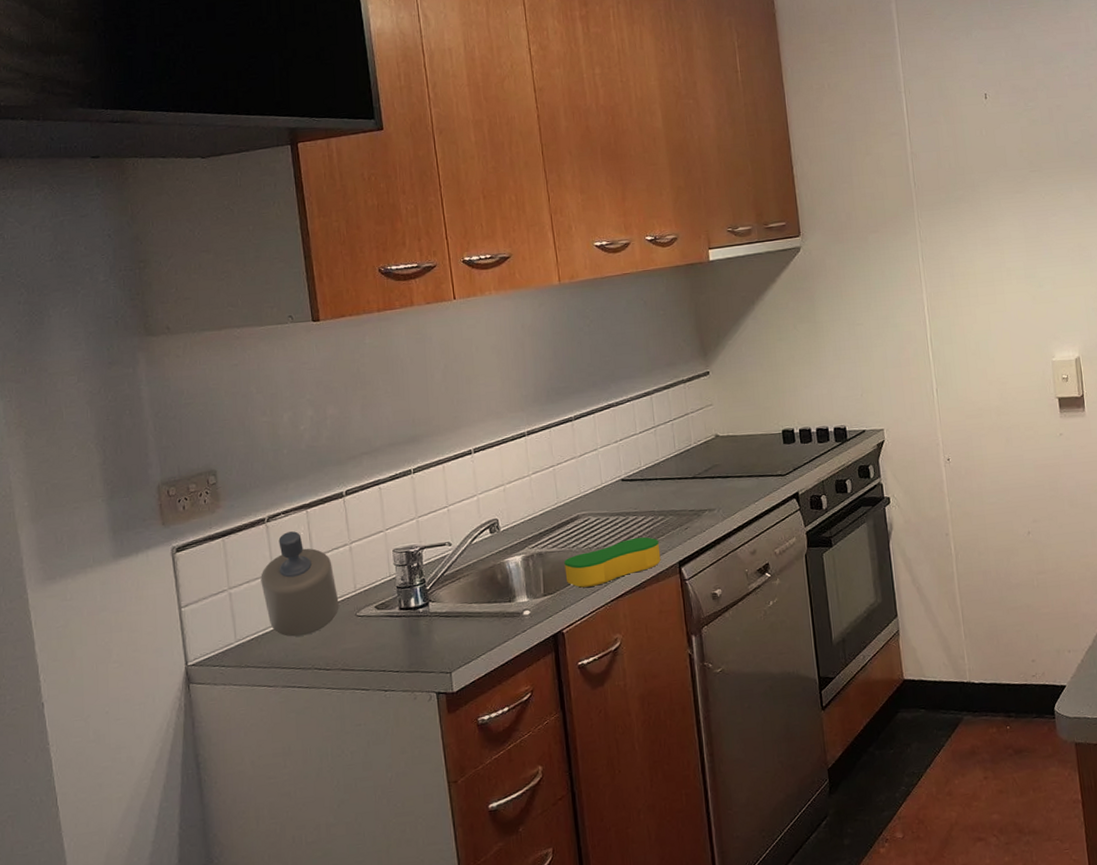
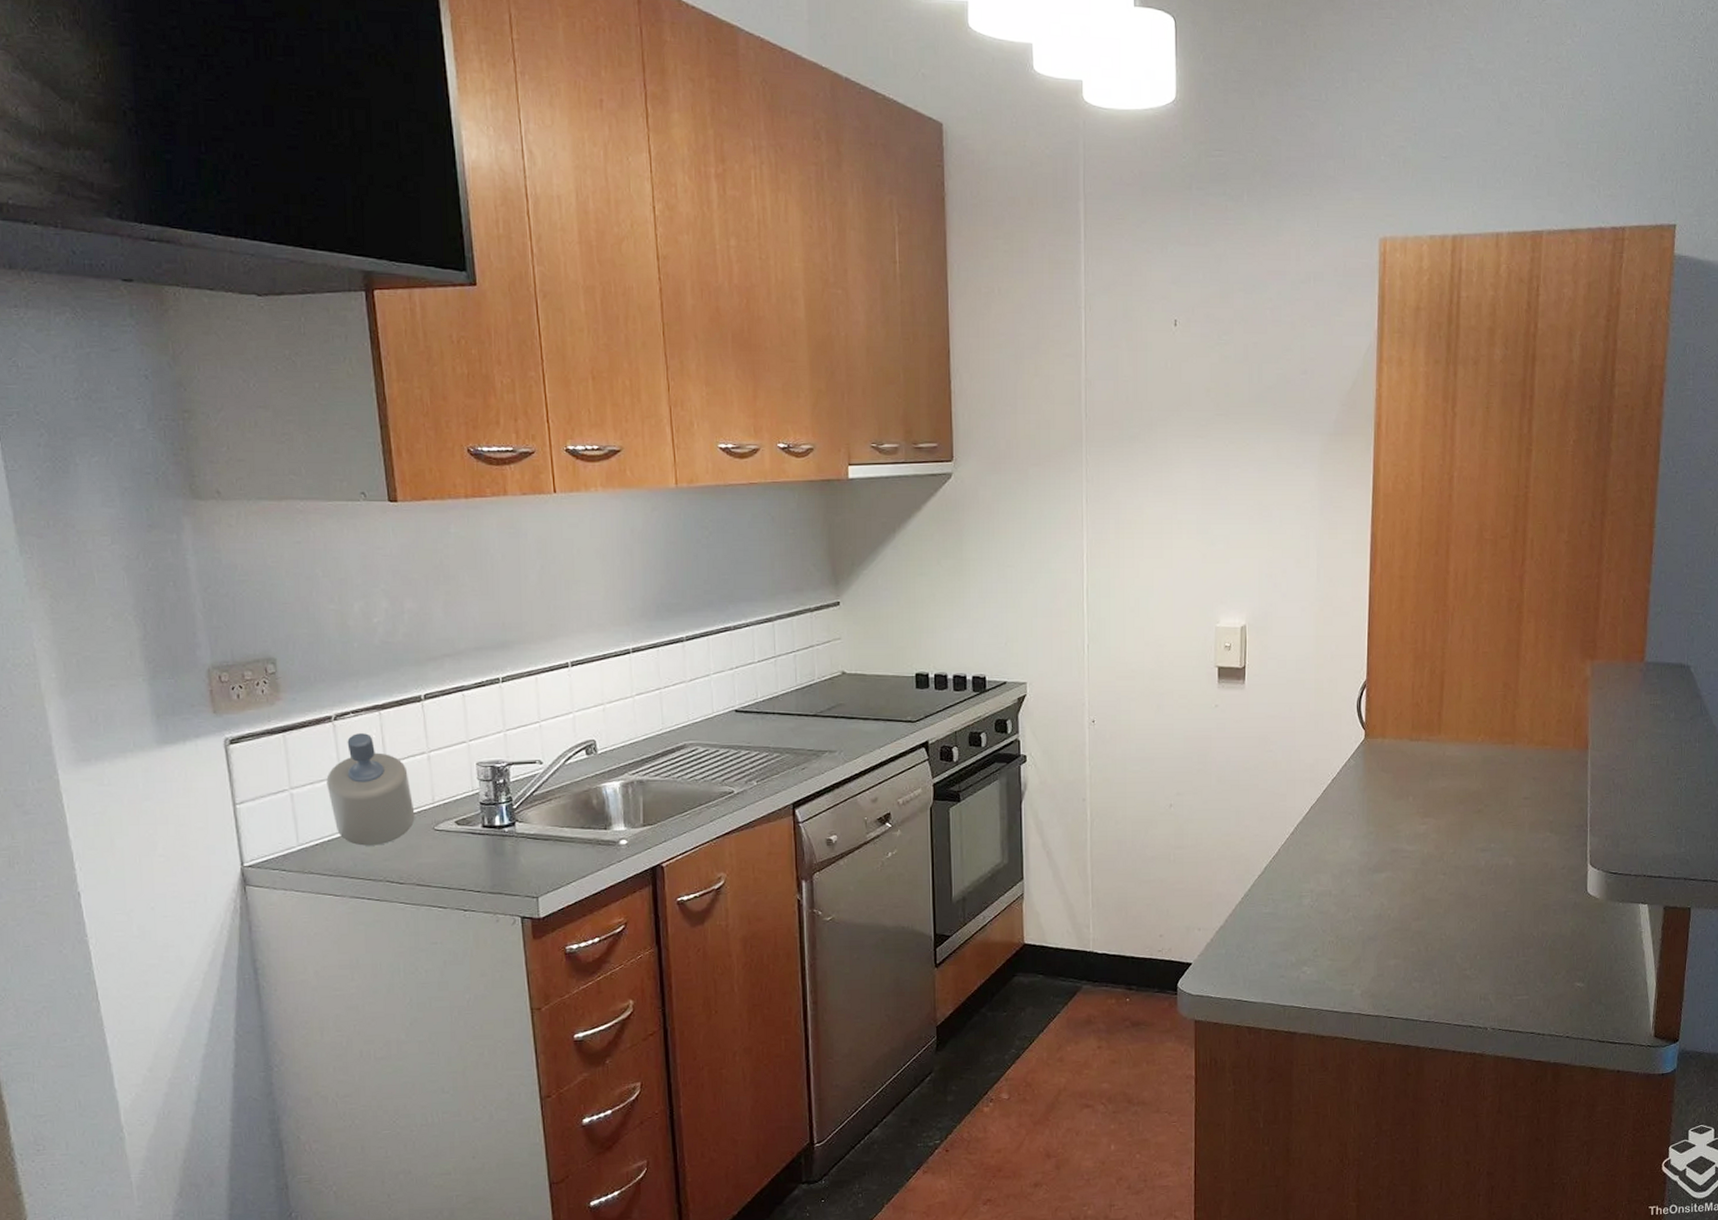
sponge: present [564,537,661,588] -> none [667,773,774,821]

